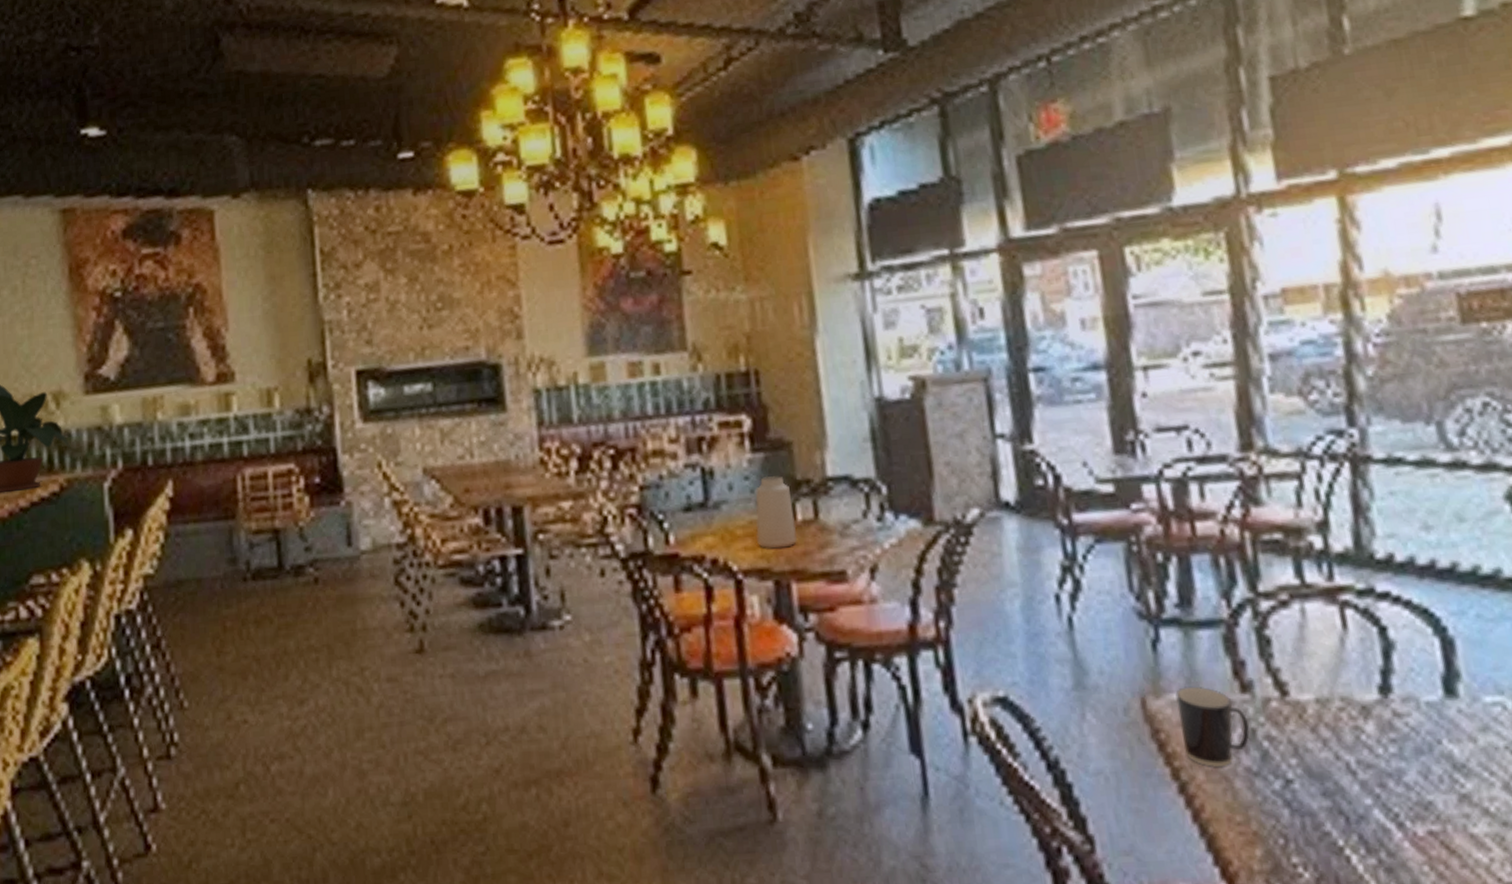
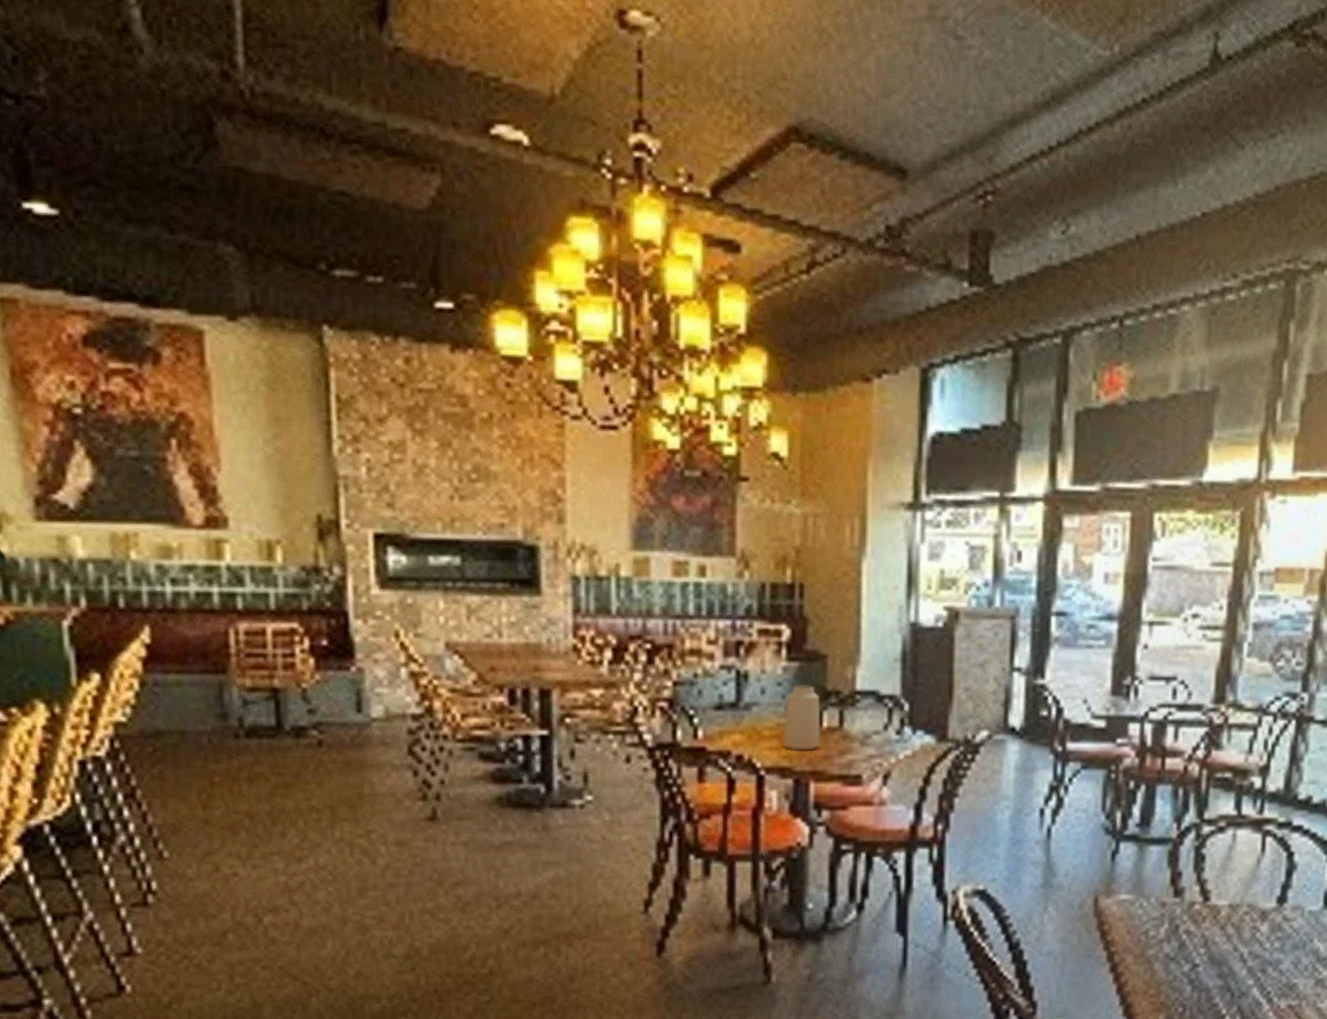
mug: present [1175,686,1250,767] -> none [1121,890,1174,952]

